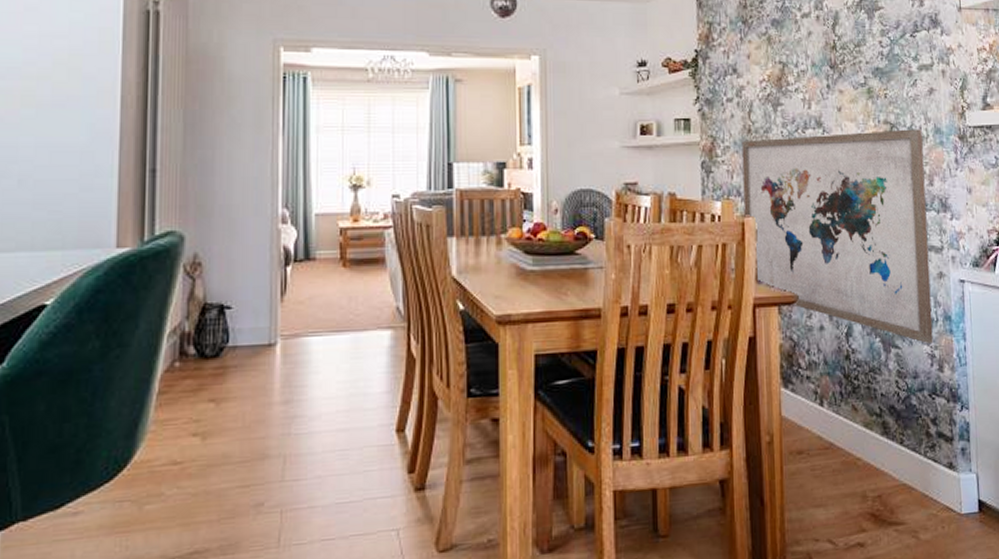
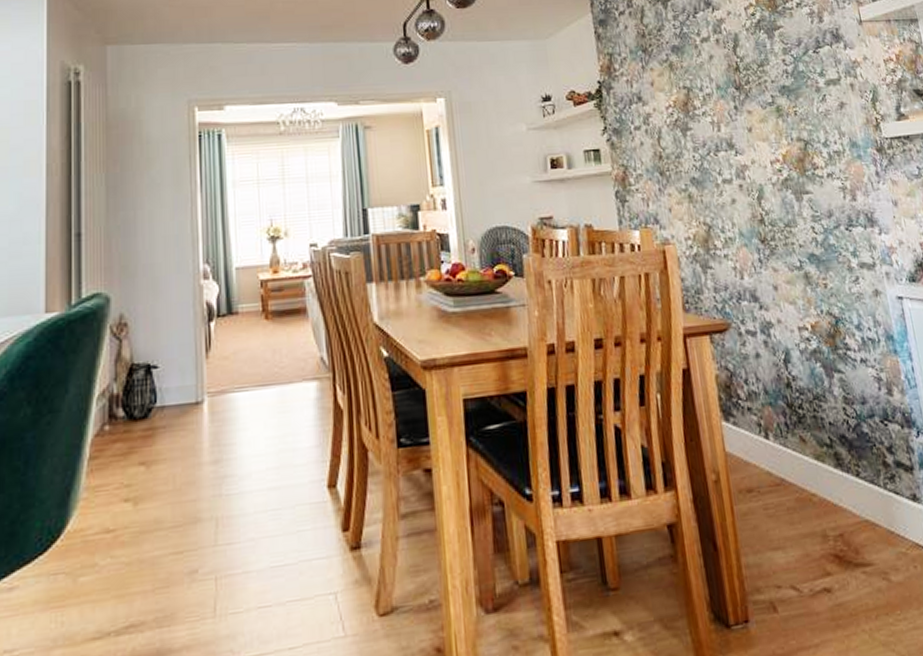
wall art: present [742,129,933,343] -> none [654,144,878,366]

